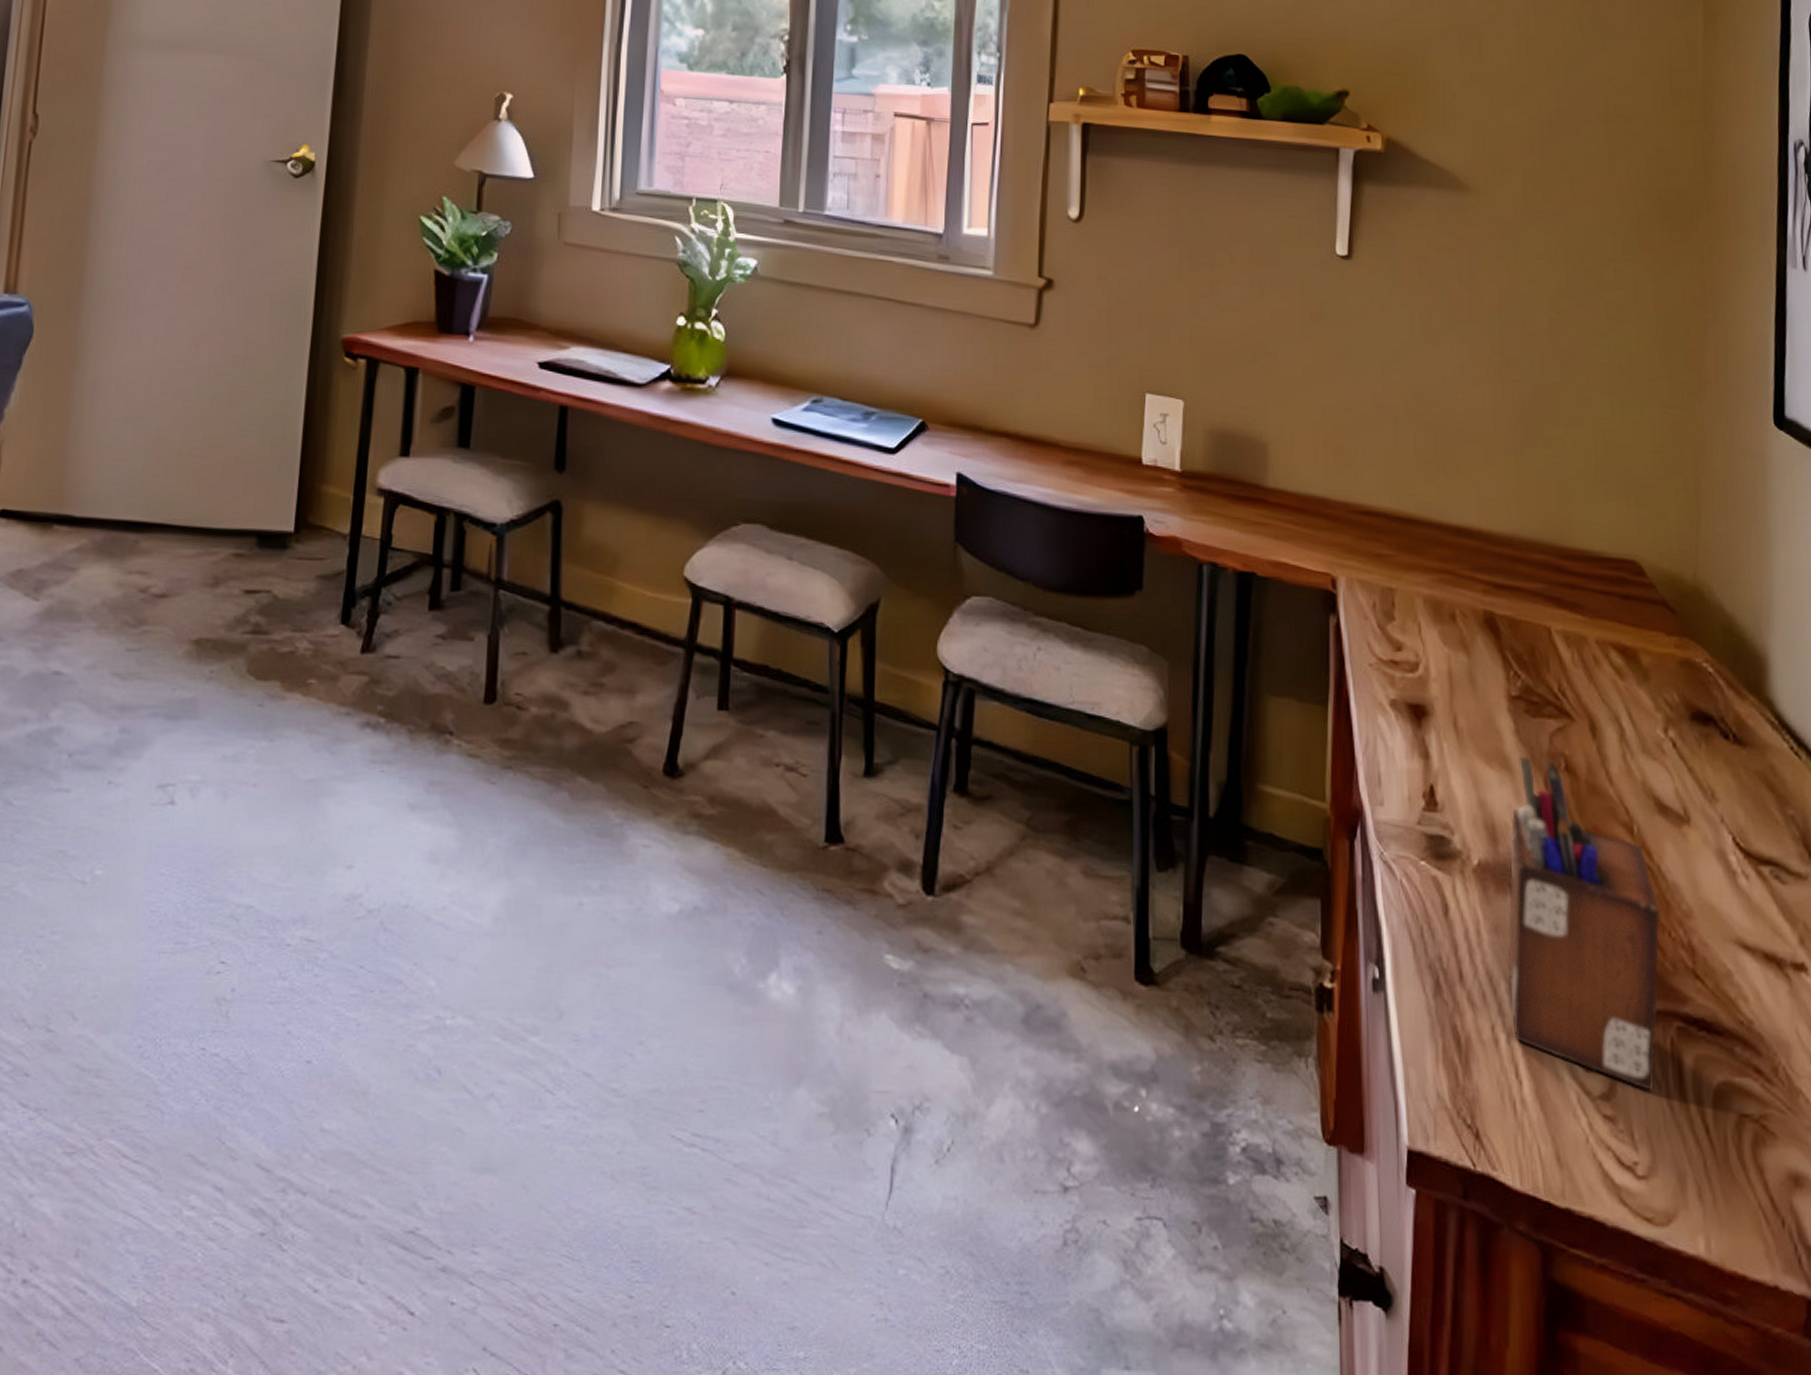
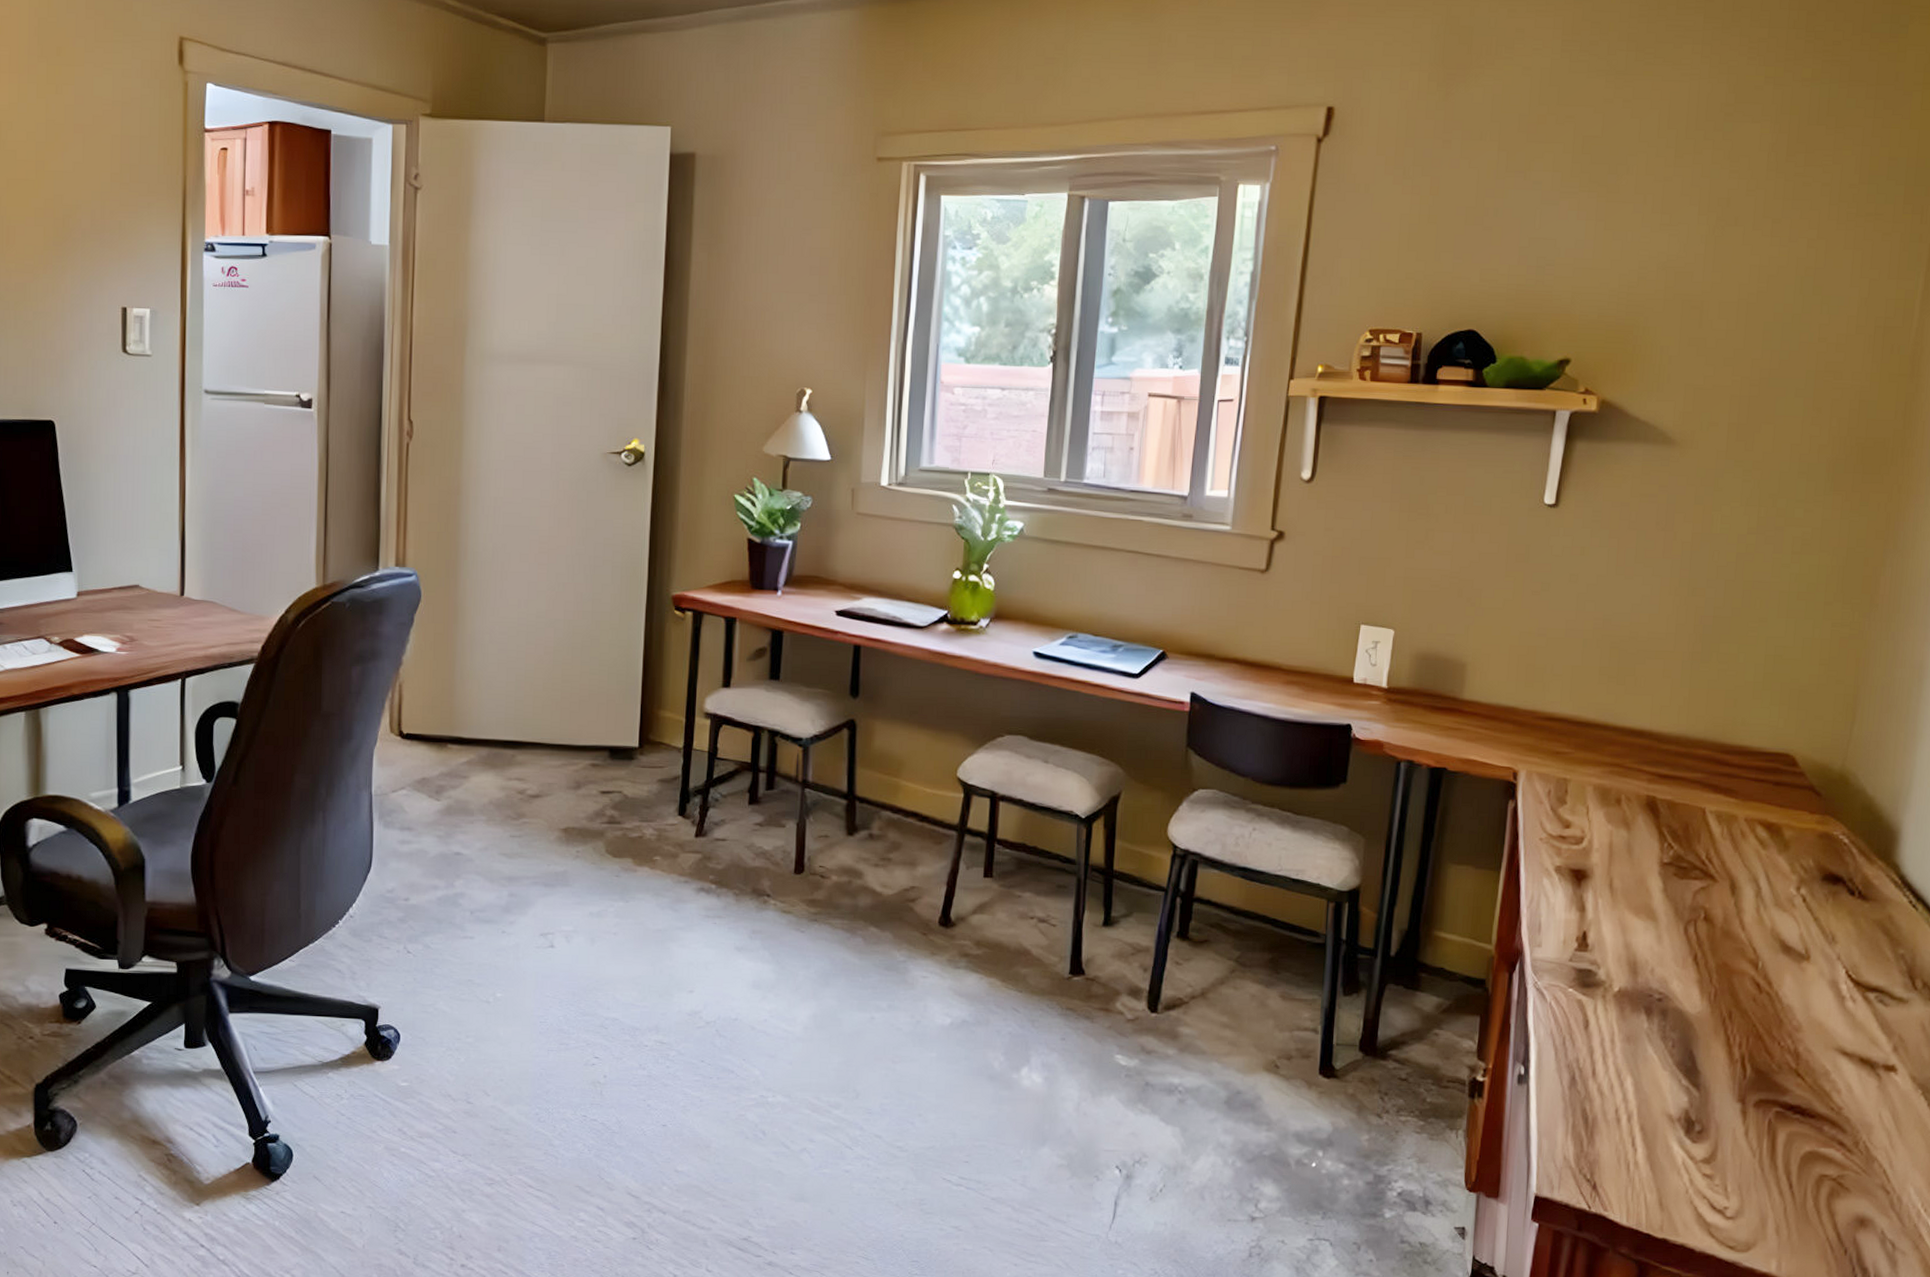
desk organizer: present [1507,757,1660,1092] -> none [1633,910,1773,1158]

